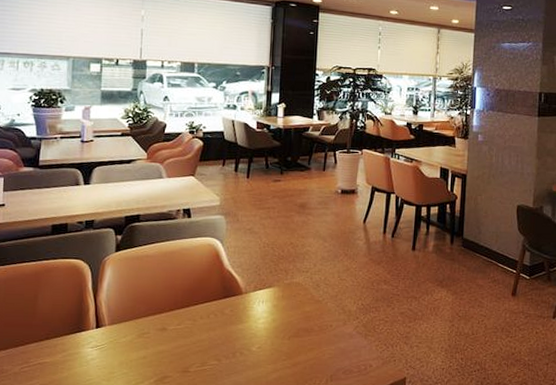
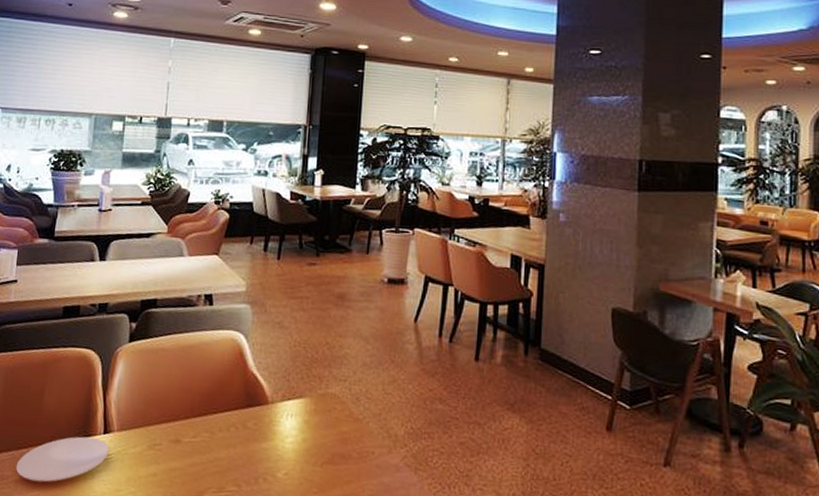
plate: none [14,332,102,372] -> present [15,436,110,483]

